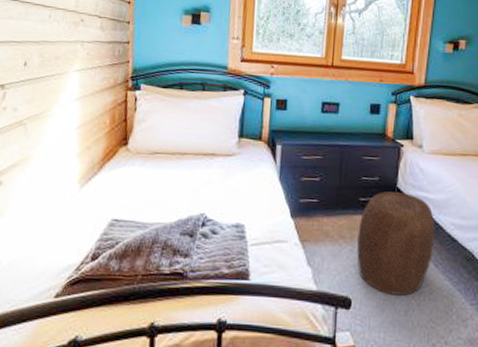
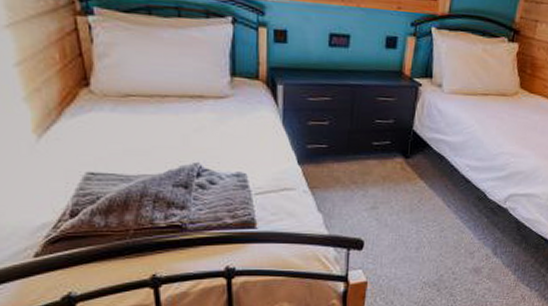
stool: present [357,191,435,296] -> none [369,135,450,235]

